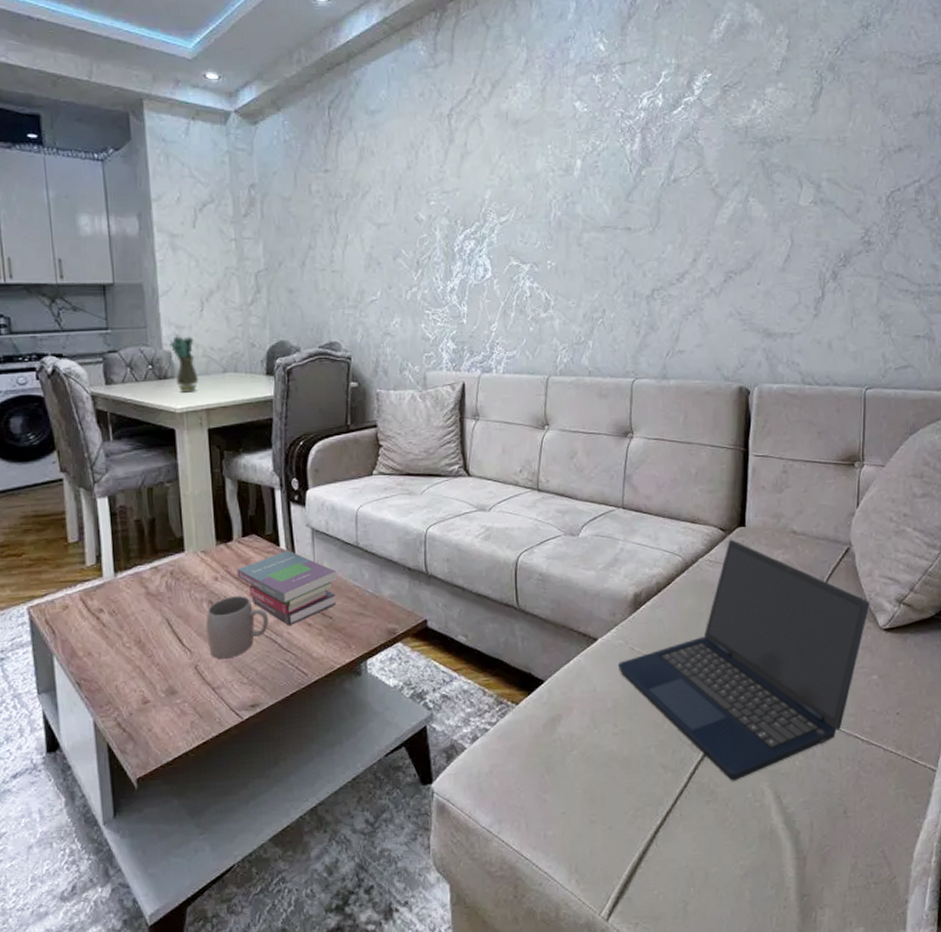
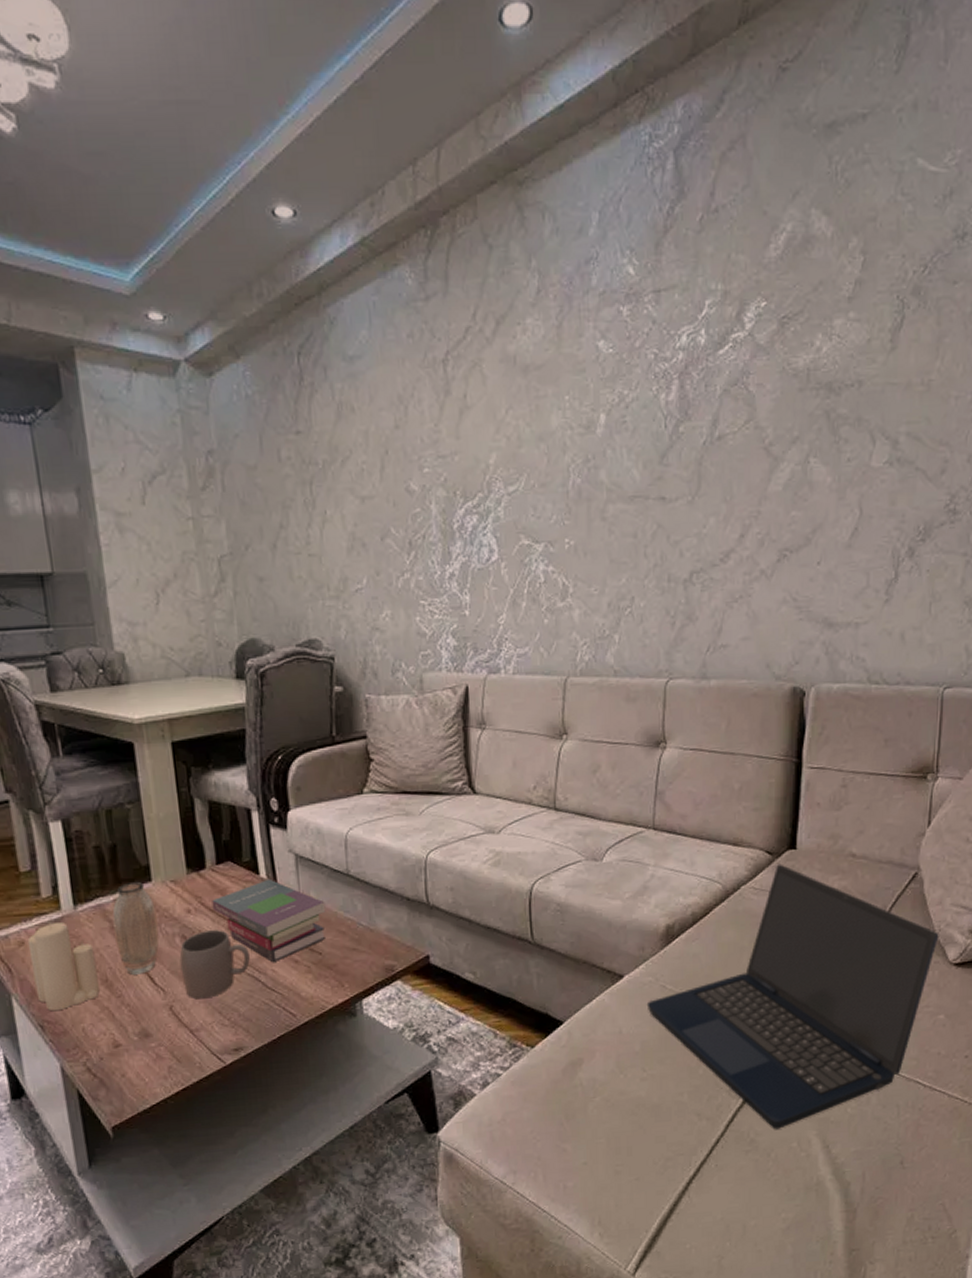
candle: none [71,586,133,670] -> present [27,920,100,1012]
vase: none [147,552,189,637] -> present [112,882,159,975]
vase: present [169,334,199,393] -> none [121,631,159,700]

